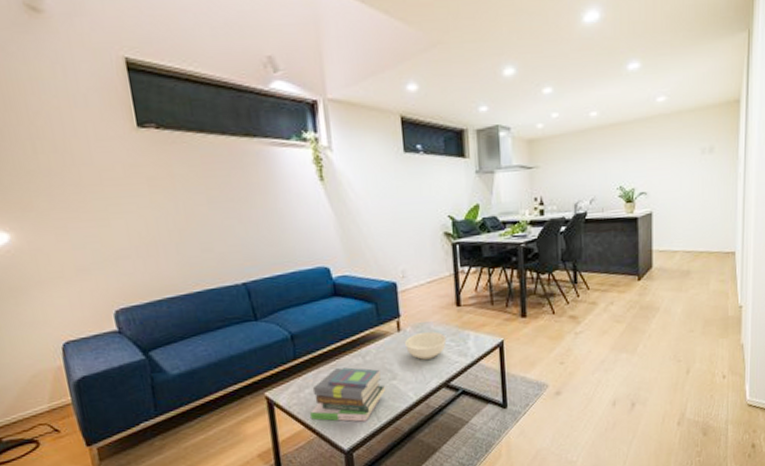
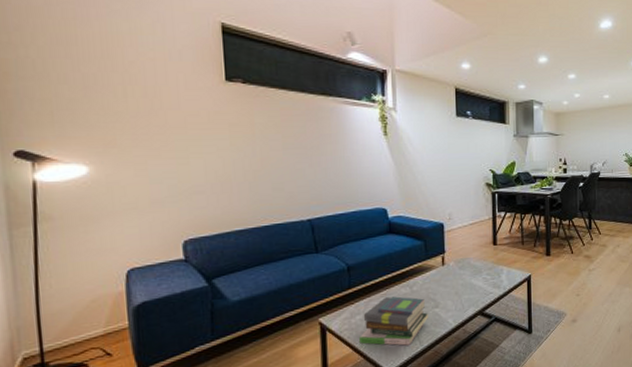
bowl: present [405,331,447,360] -> none [448,266,484,291]

